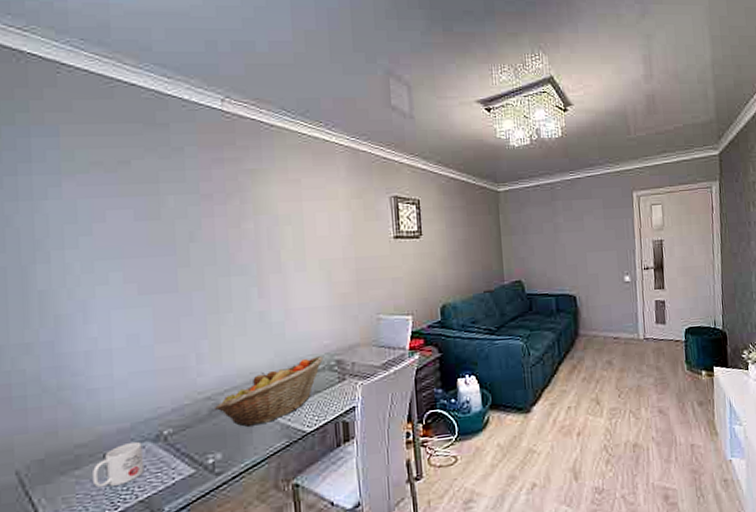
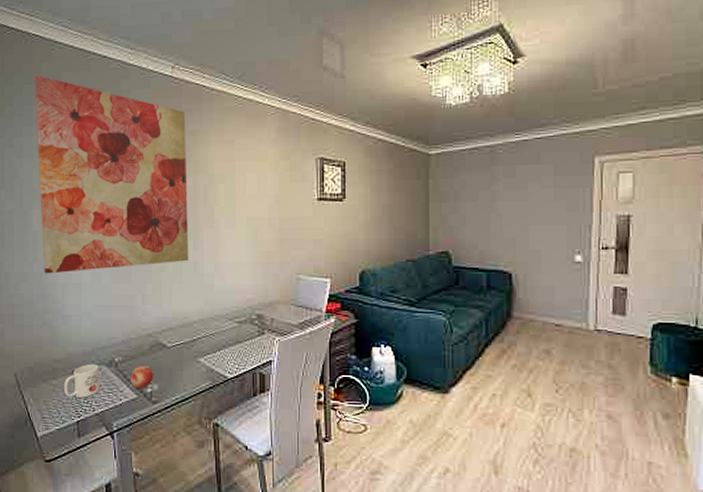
wall art: none [31,102,254,342] -> present [34,75,189,274]
fruit: none [185,433,216,461] -> present [130,365,153,388]
fruit basket: present [215,356,323,428] -> none [155,309,246,366]

